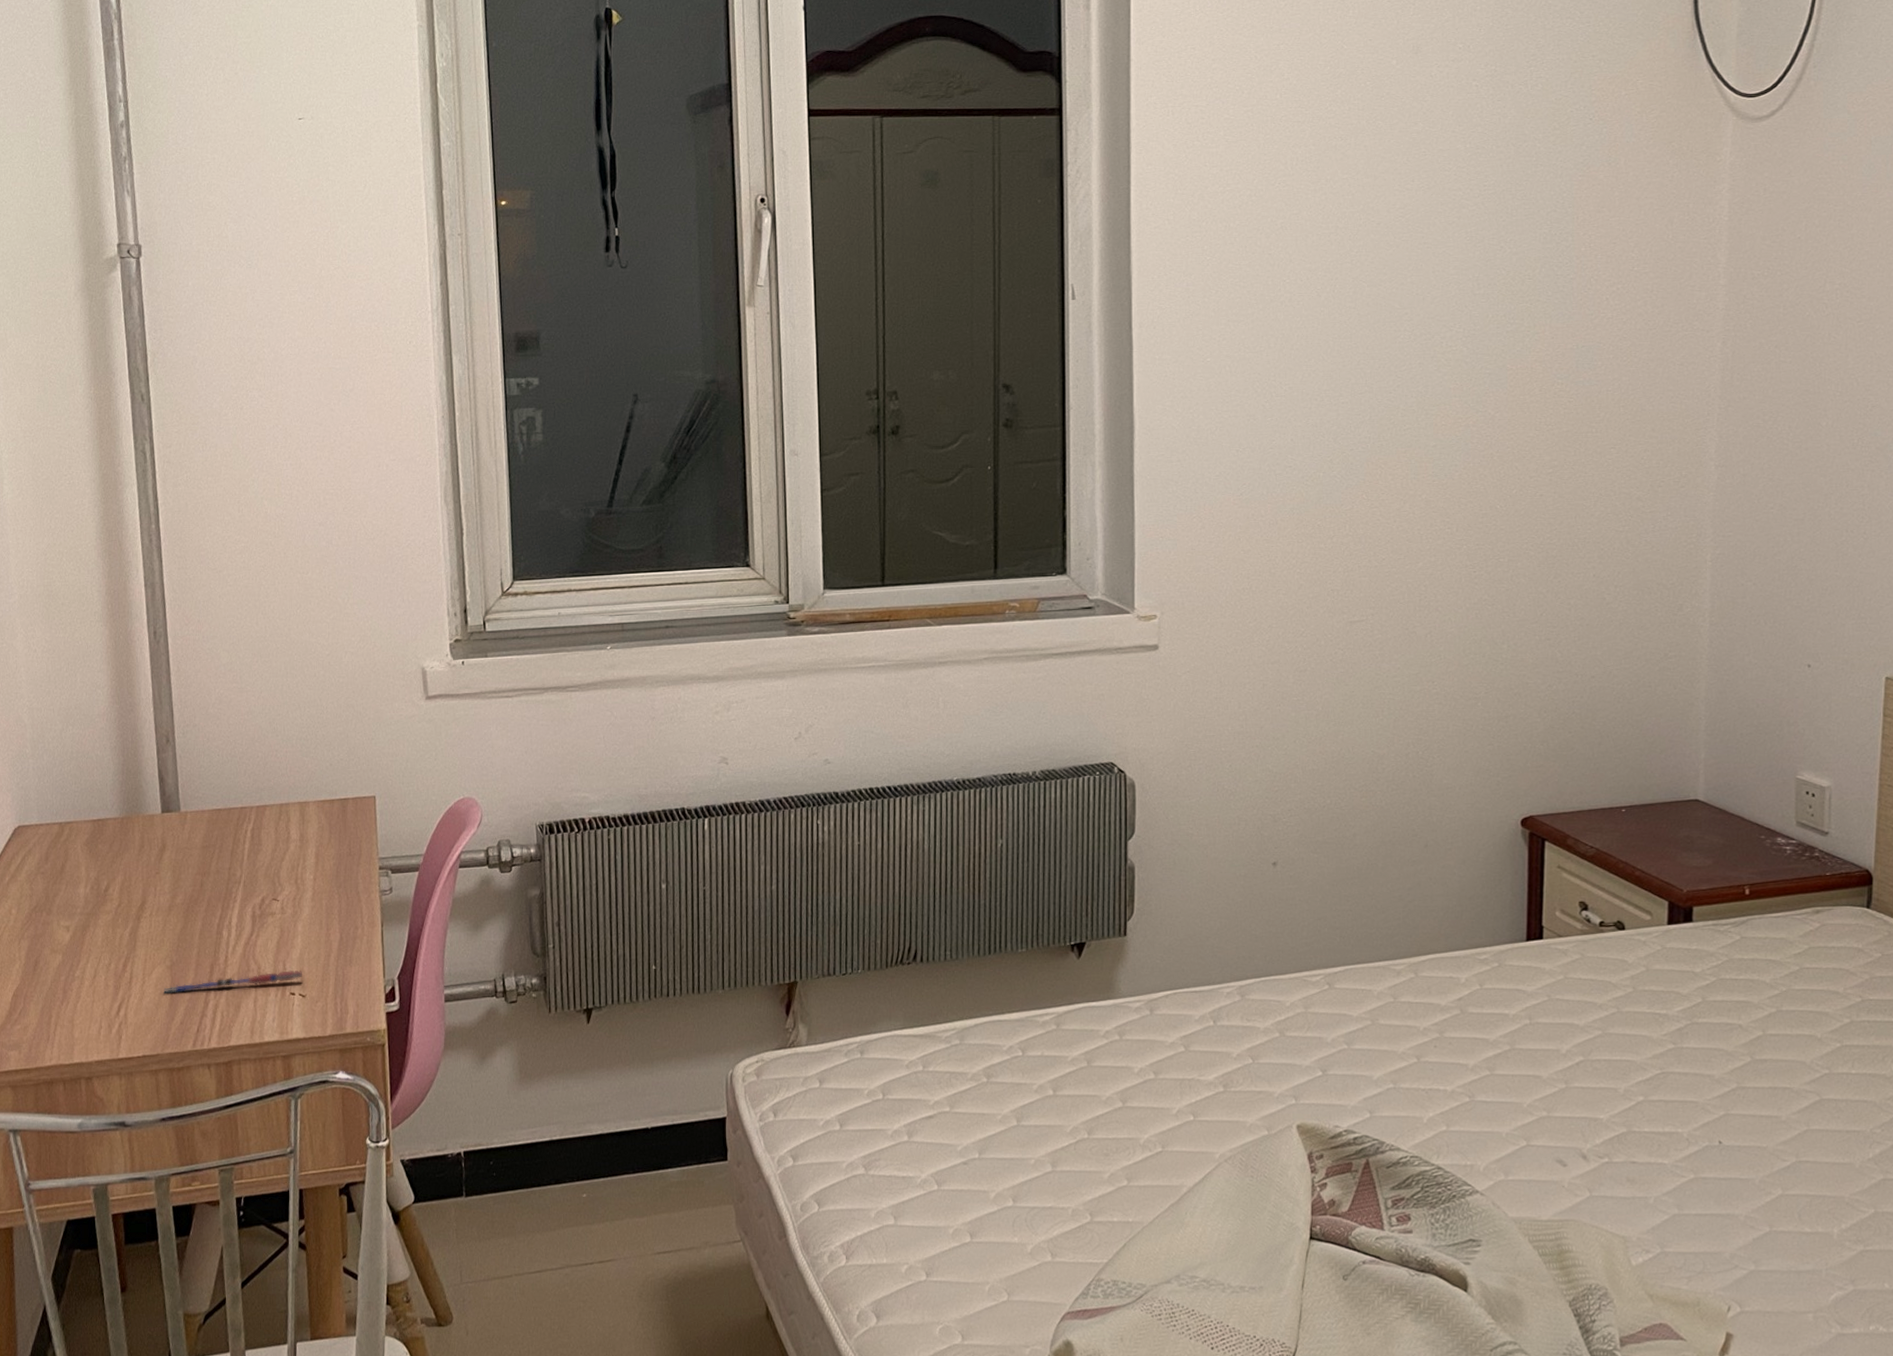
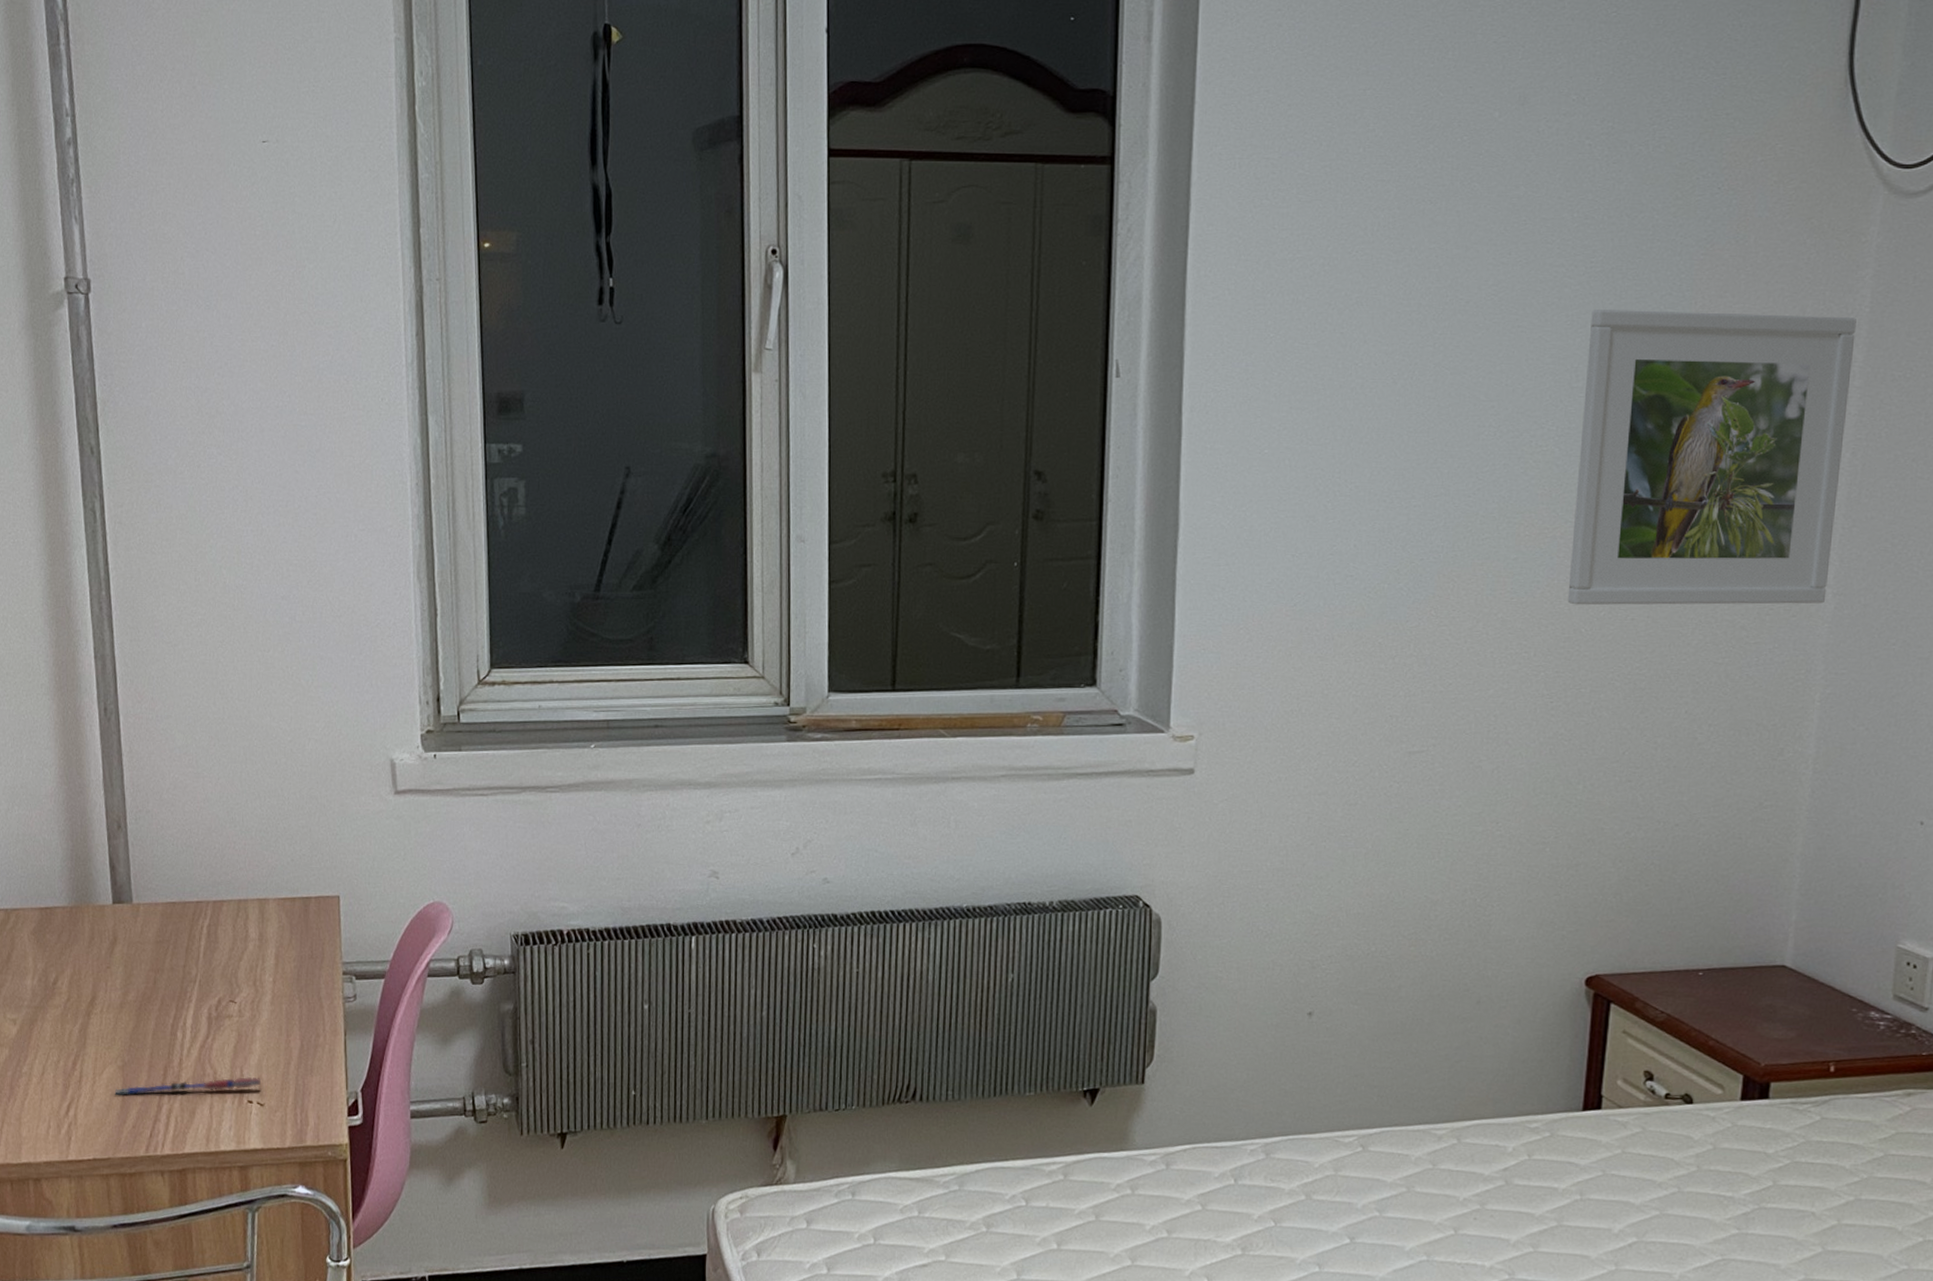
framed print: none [1482,225,1718,485] -> present [1567,310,1857,606]

